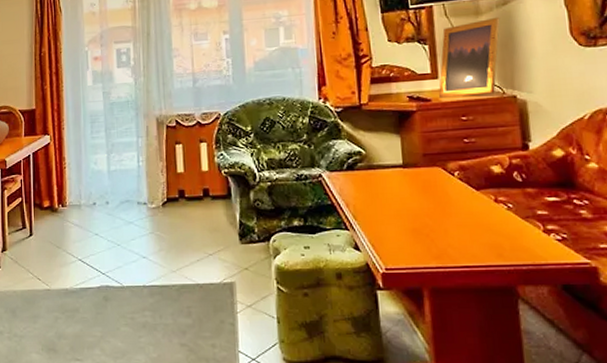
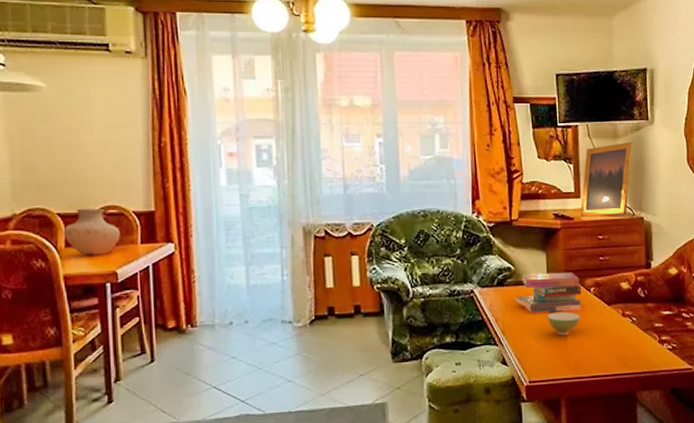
books: none [367,155,444,198] -> present [515,272,582,313]
bowl: none [403,196,444,222] -> present [546,311,581,336]

